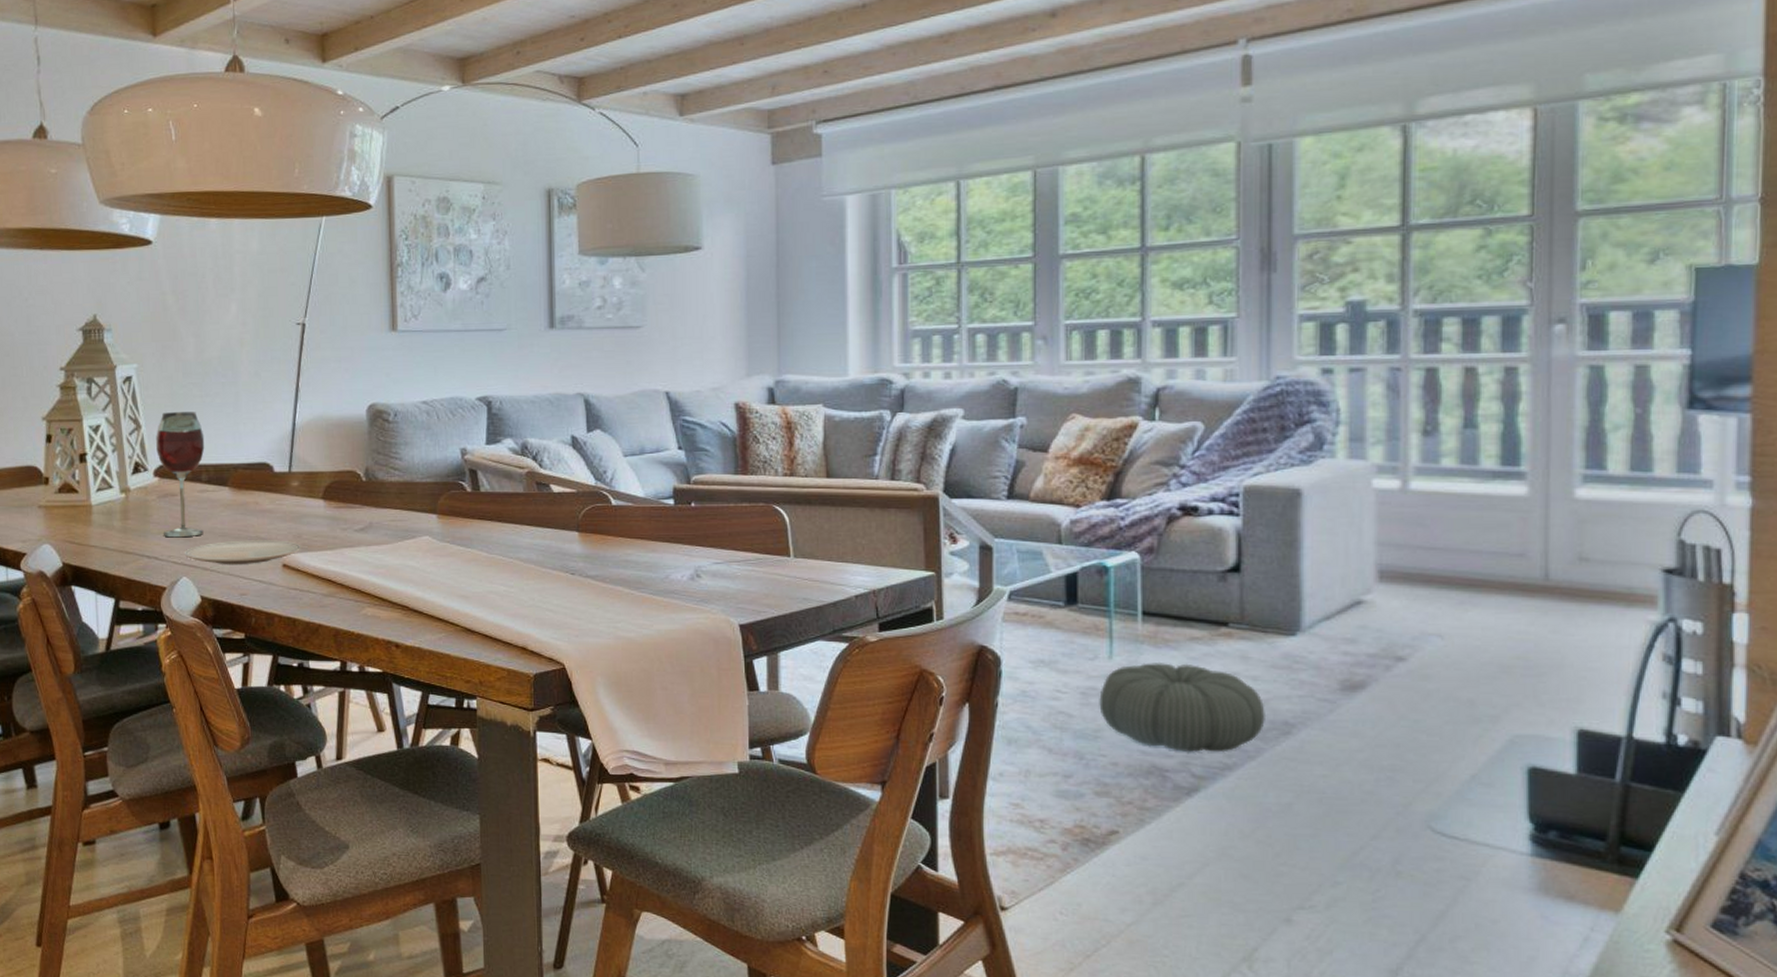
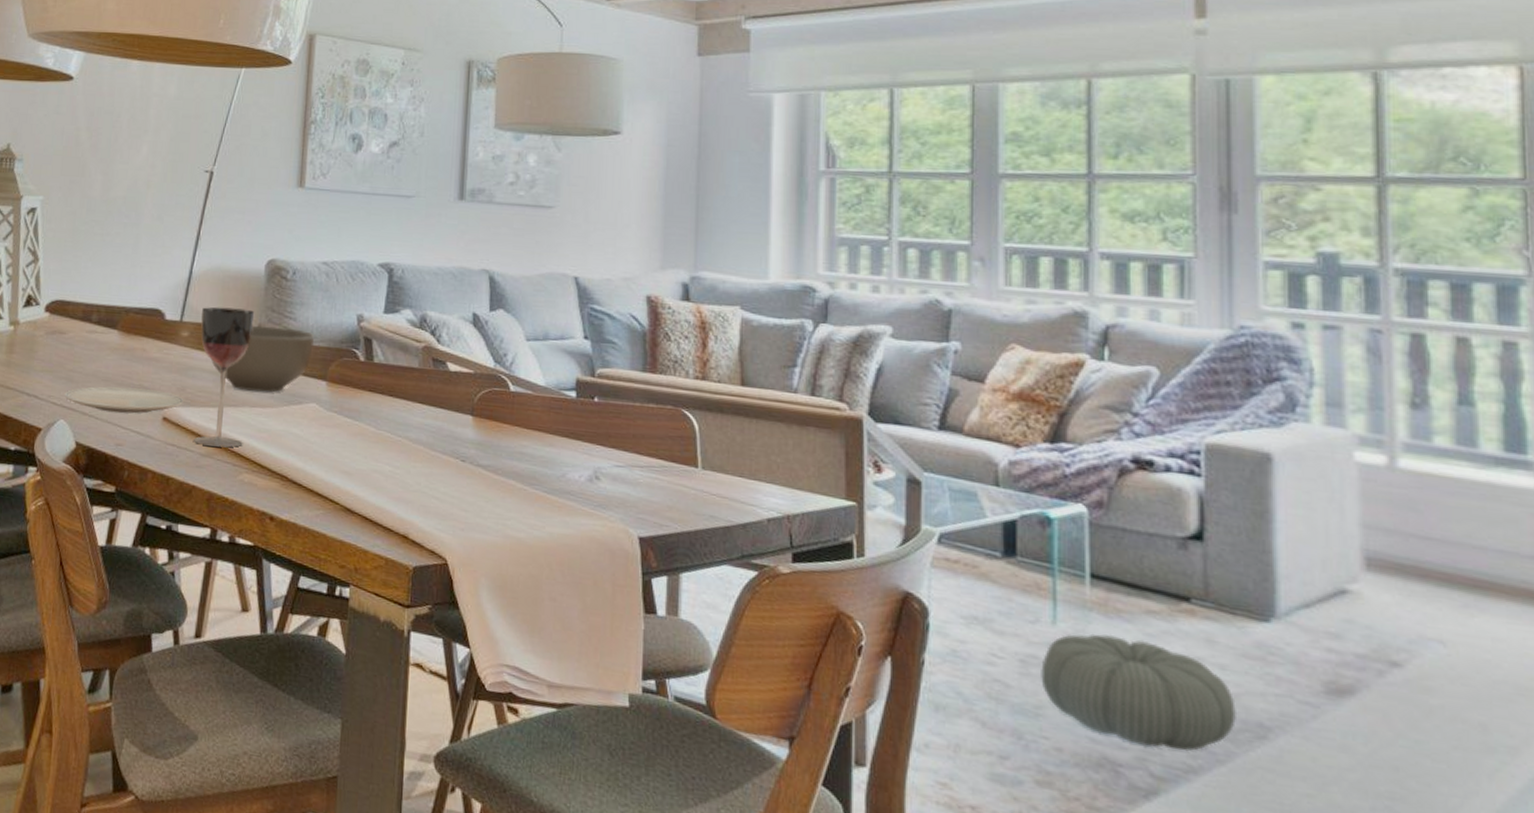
wineglass: present [156,412,205,538] -> none [47,247,100,378]
wineglass: none [309,454,363,586] -> present [194,306,255,448]
bowl: none [324,468,422,531] -> present [211,325,315,392]

